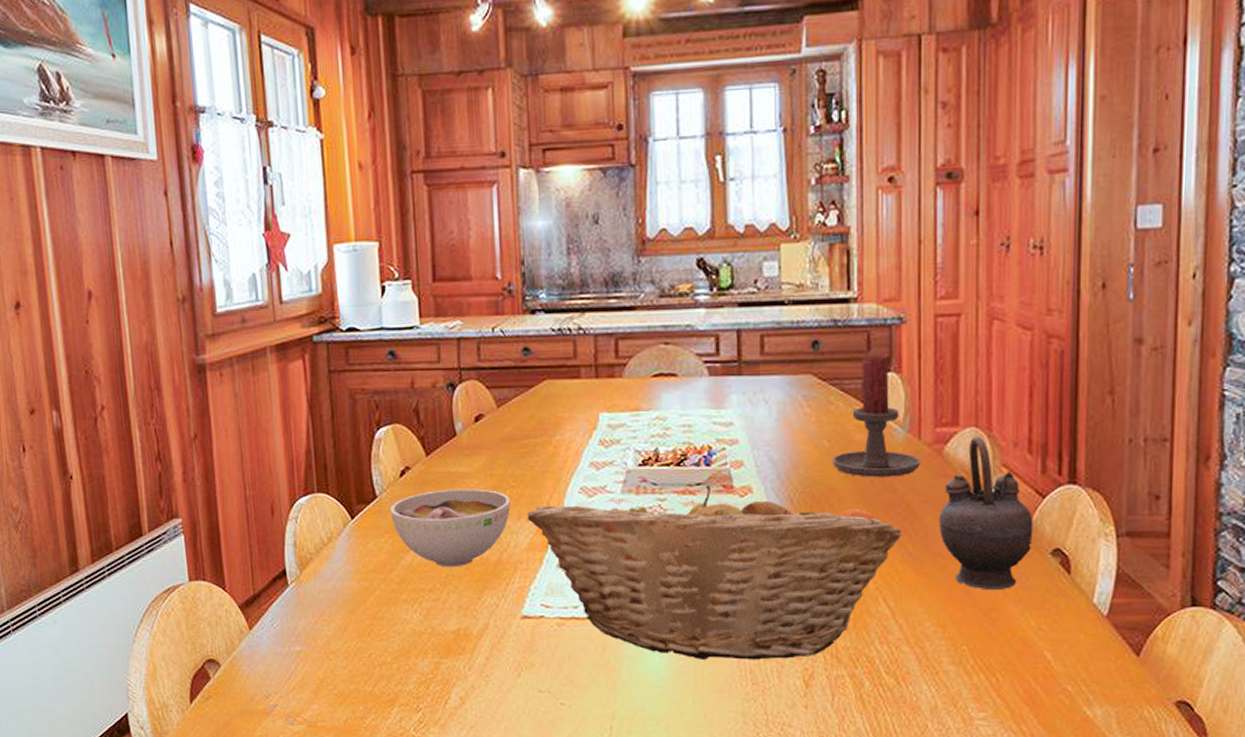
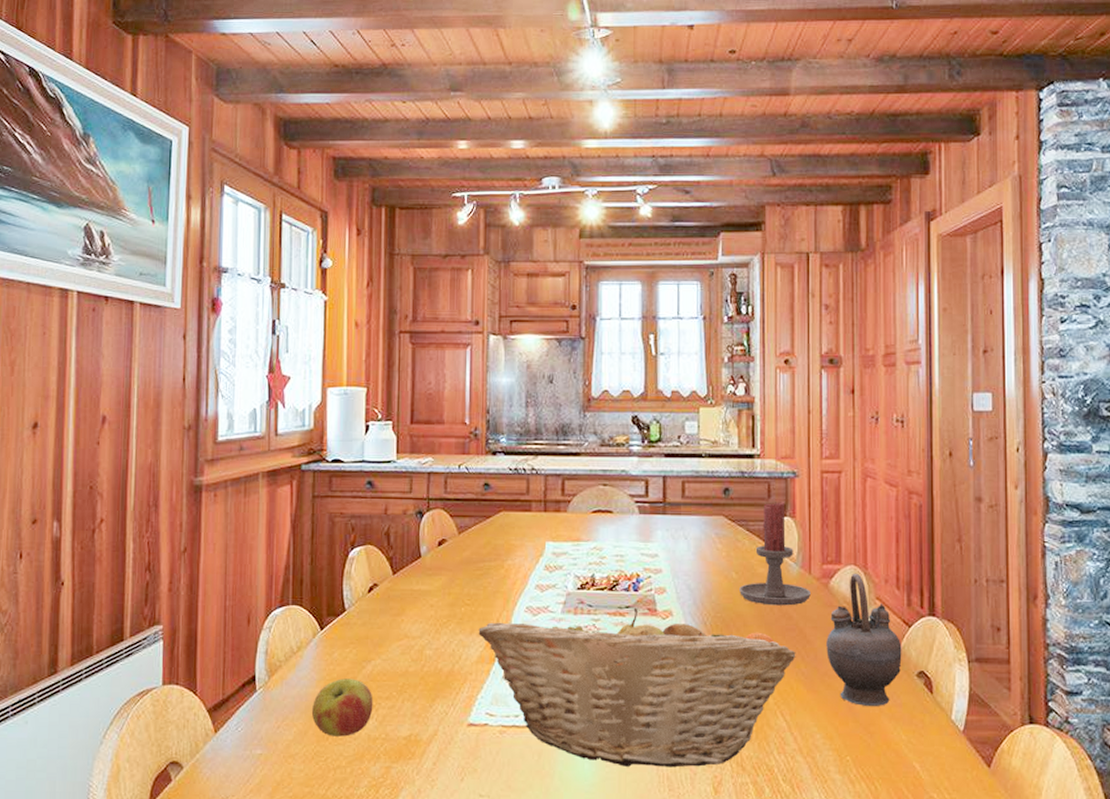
apple: none [350,570,416,632] -> present [312,678,373,737]
bowl: present [390,488,511,568] -> none [357,605,464,677]

